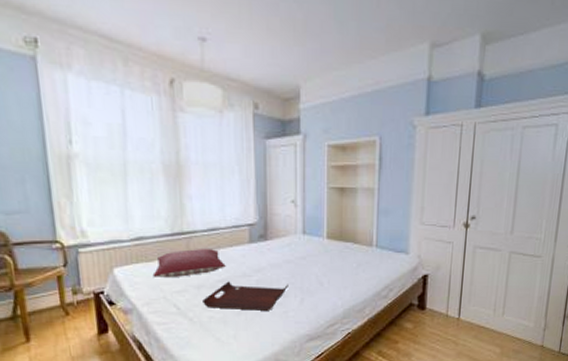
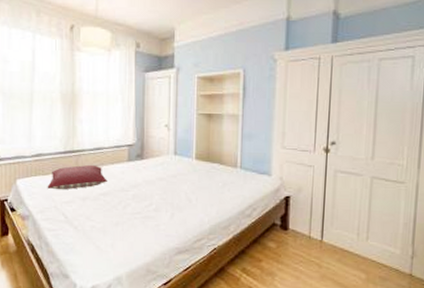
serving tray: present [203,281,288,311] -> none [86,195,161,223]

